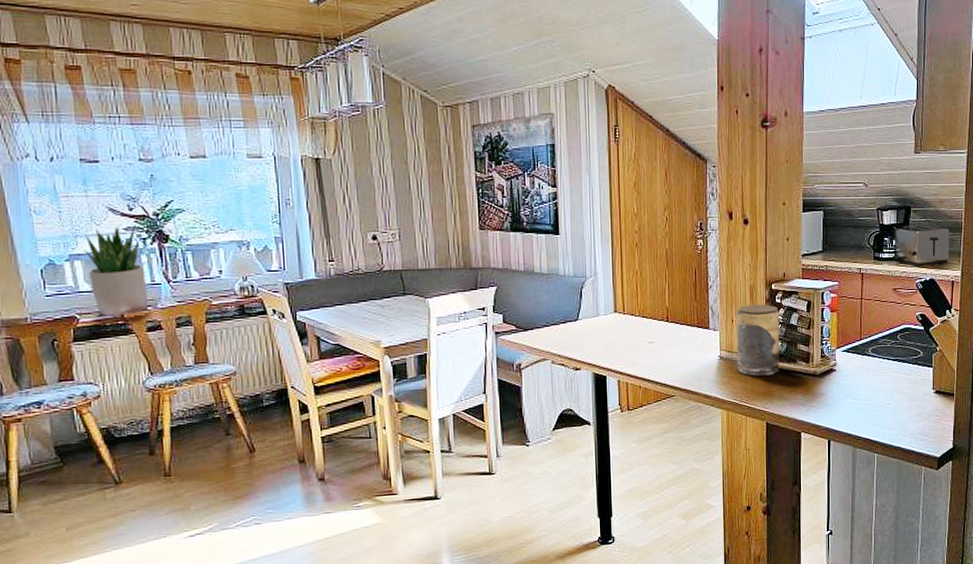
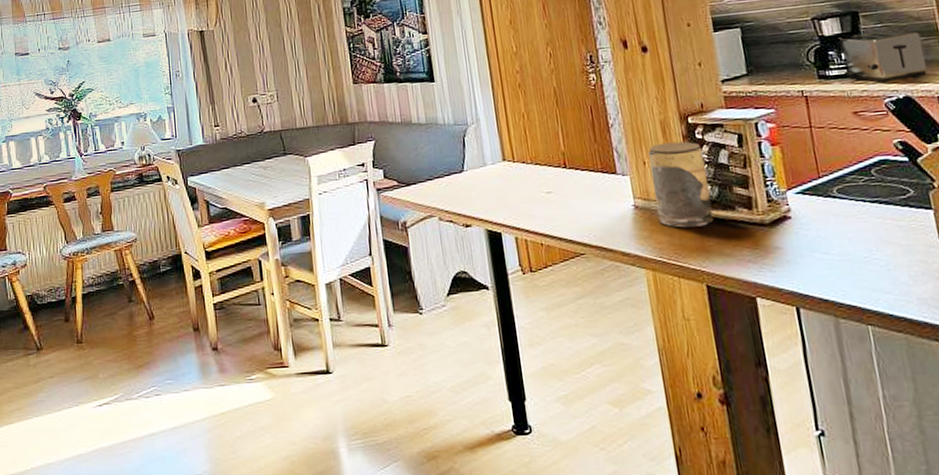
planter: present [83,224,148,316] -> none [16,105,64,190]

